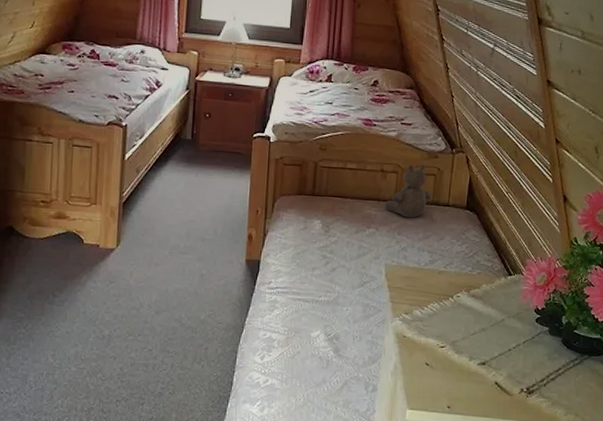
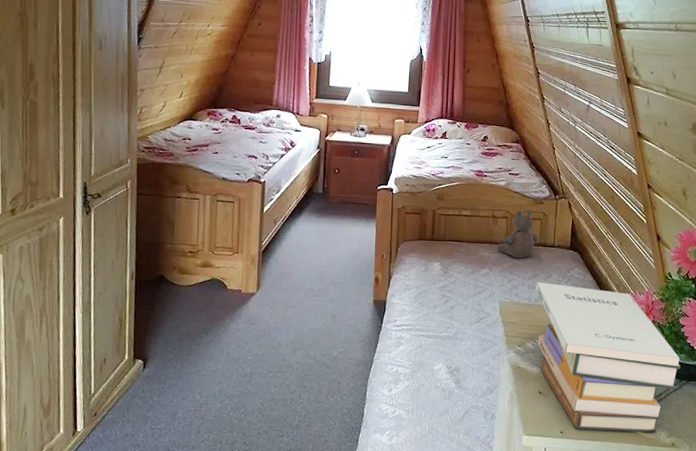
books: none [425,244,583,410] -> present [535,282,681,433]

